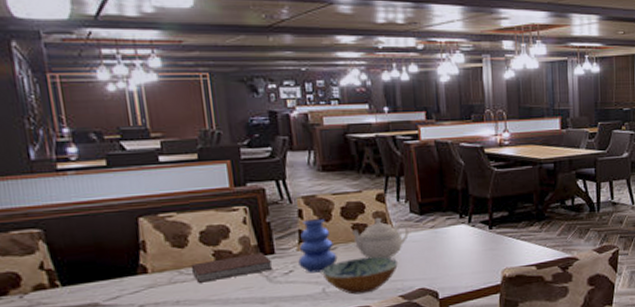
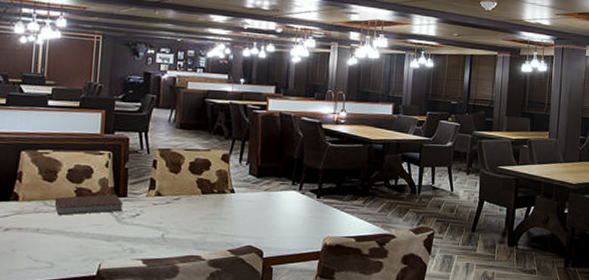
vase: present [298,218,338,273] -> none [145,169,180,219]
bowl: present [322,256,398,295] -> none [164,210,231,244]
teapot: present [352,217,409,259] -> none [196,175,245,214]

